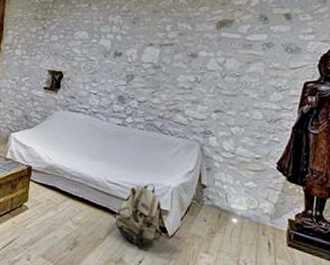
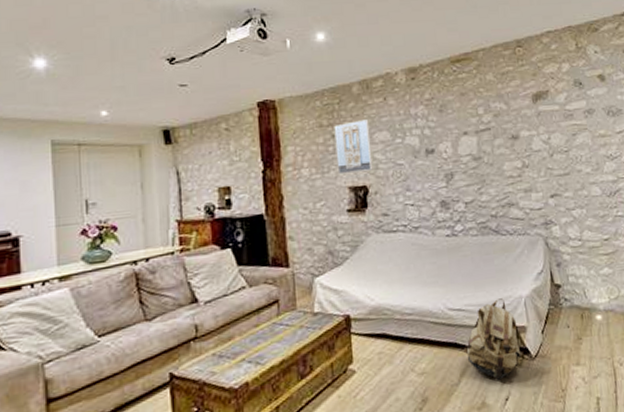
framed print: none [42,19,74,61] -> present [334,120,373,175]

